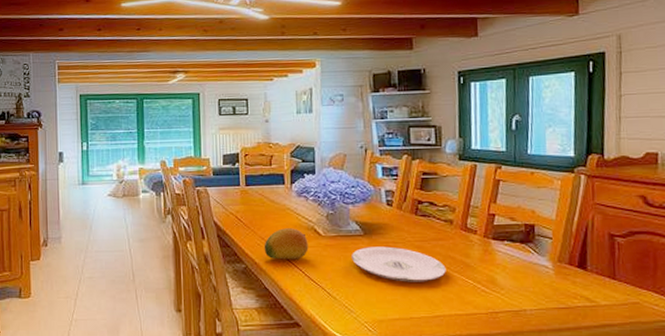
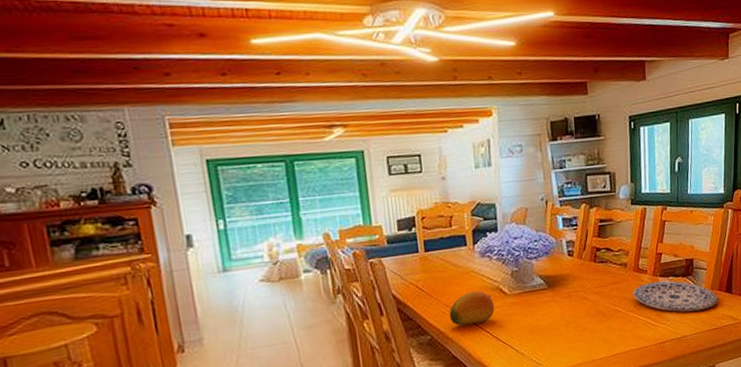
plate: present [352,246,446,282] -> none [537,296,622,329]
plate: none [459,245,568,284] -> present [633,281,718,312]

